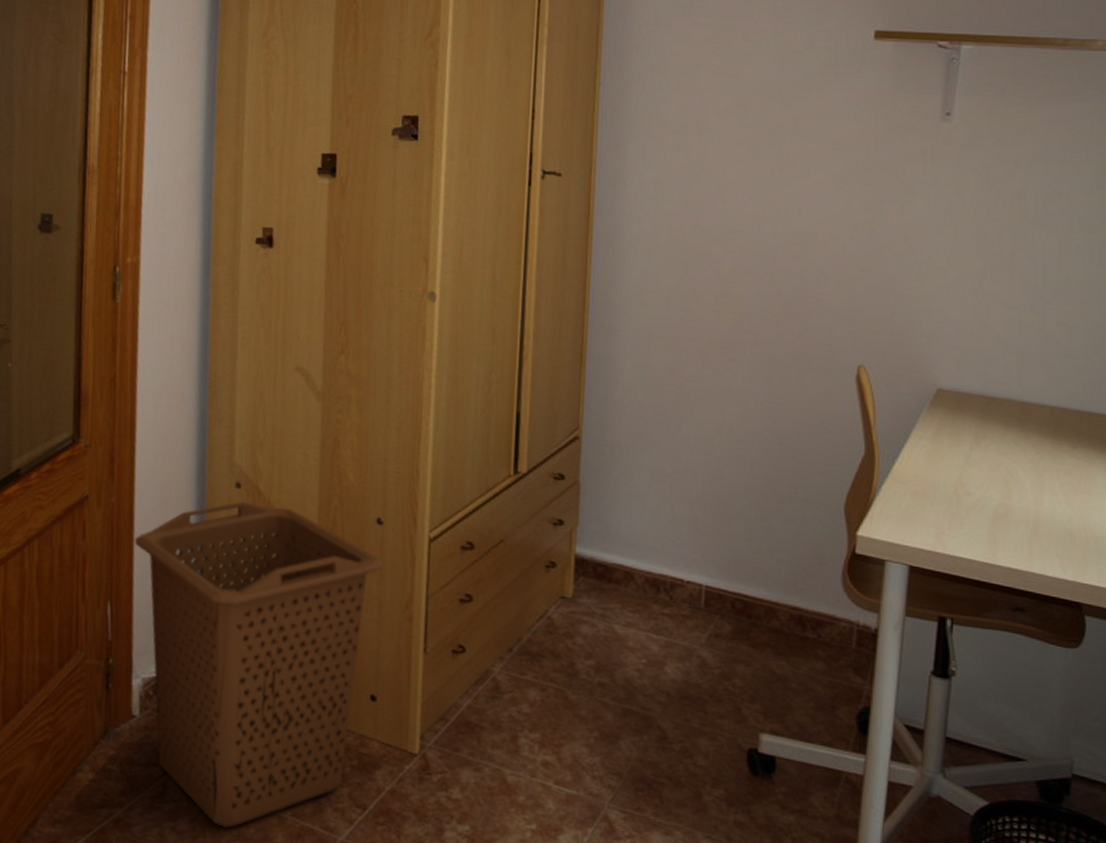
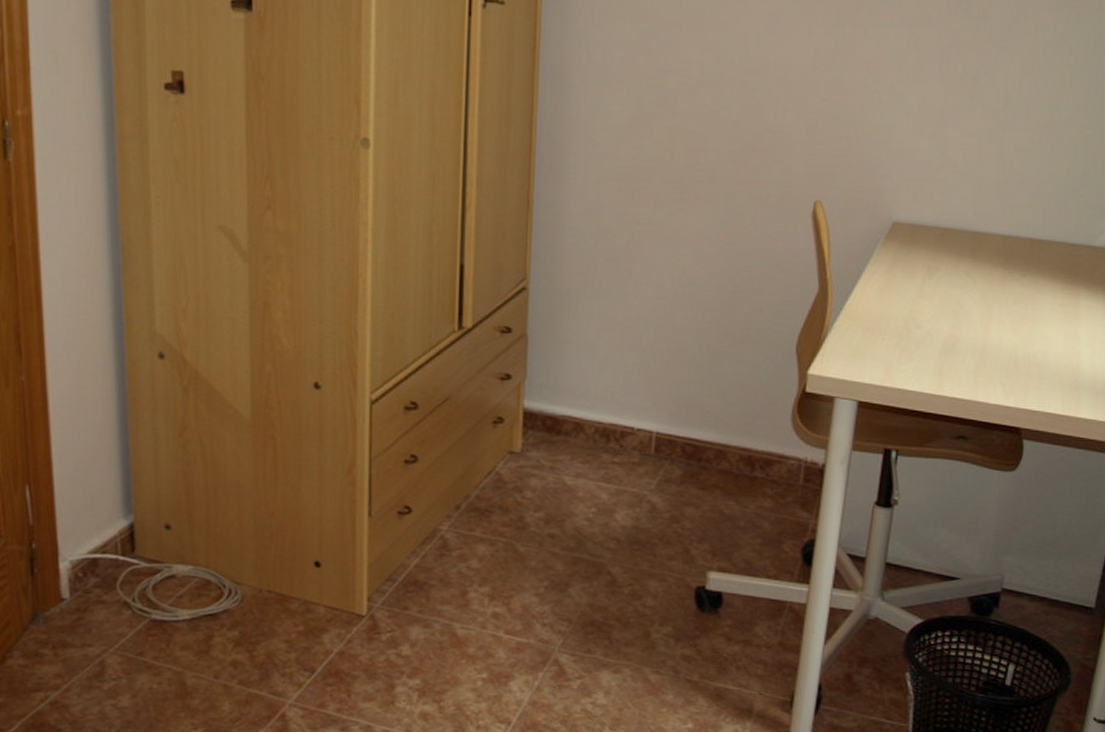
laundry basket: present [134,501,384,829] -> none [50,372,324,702]

